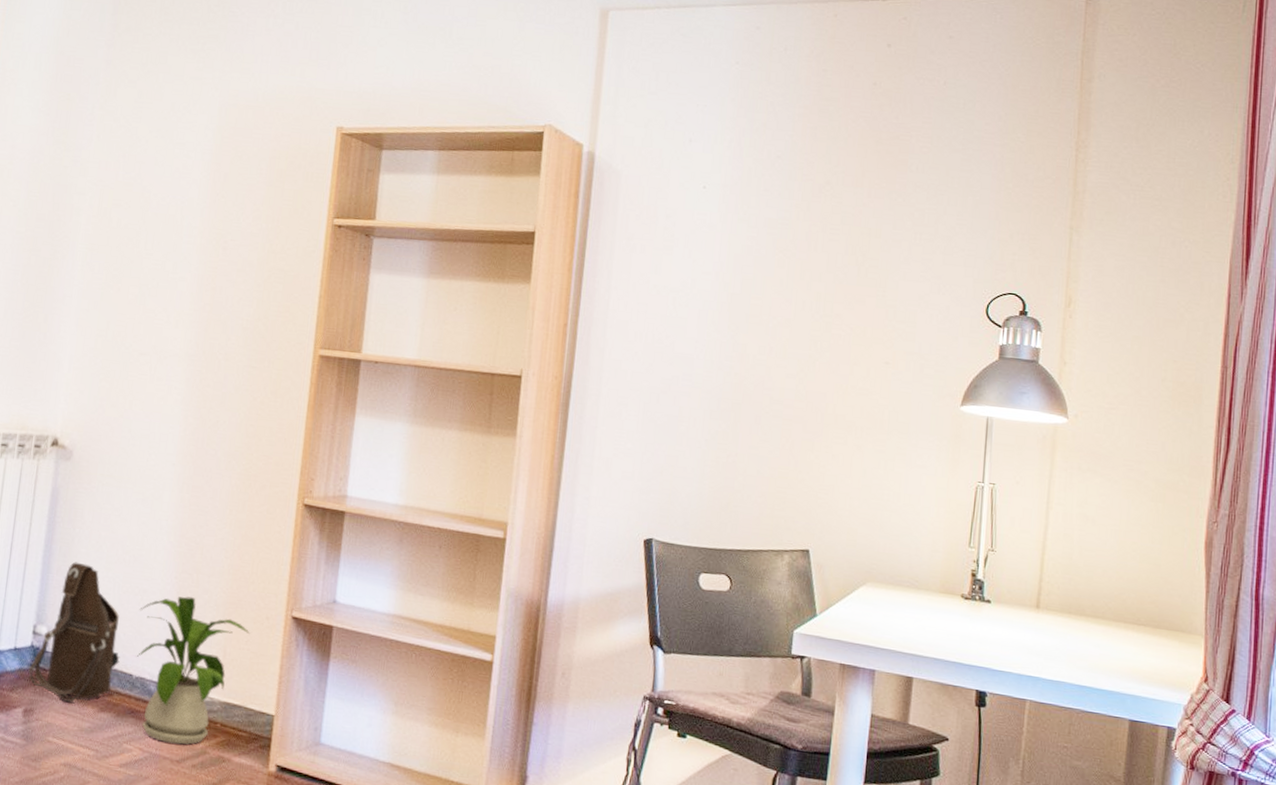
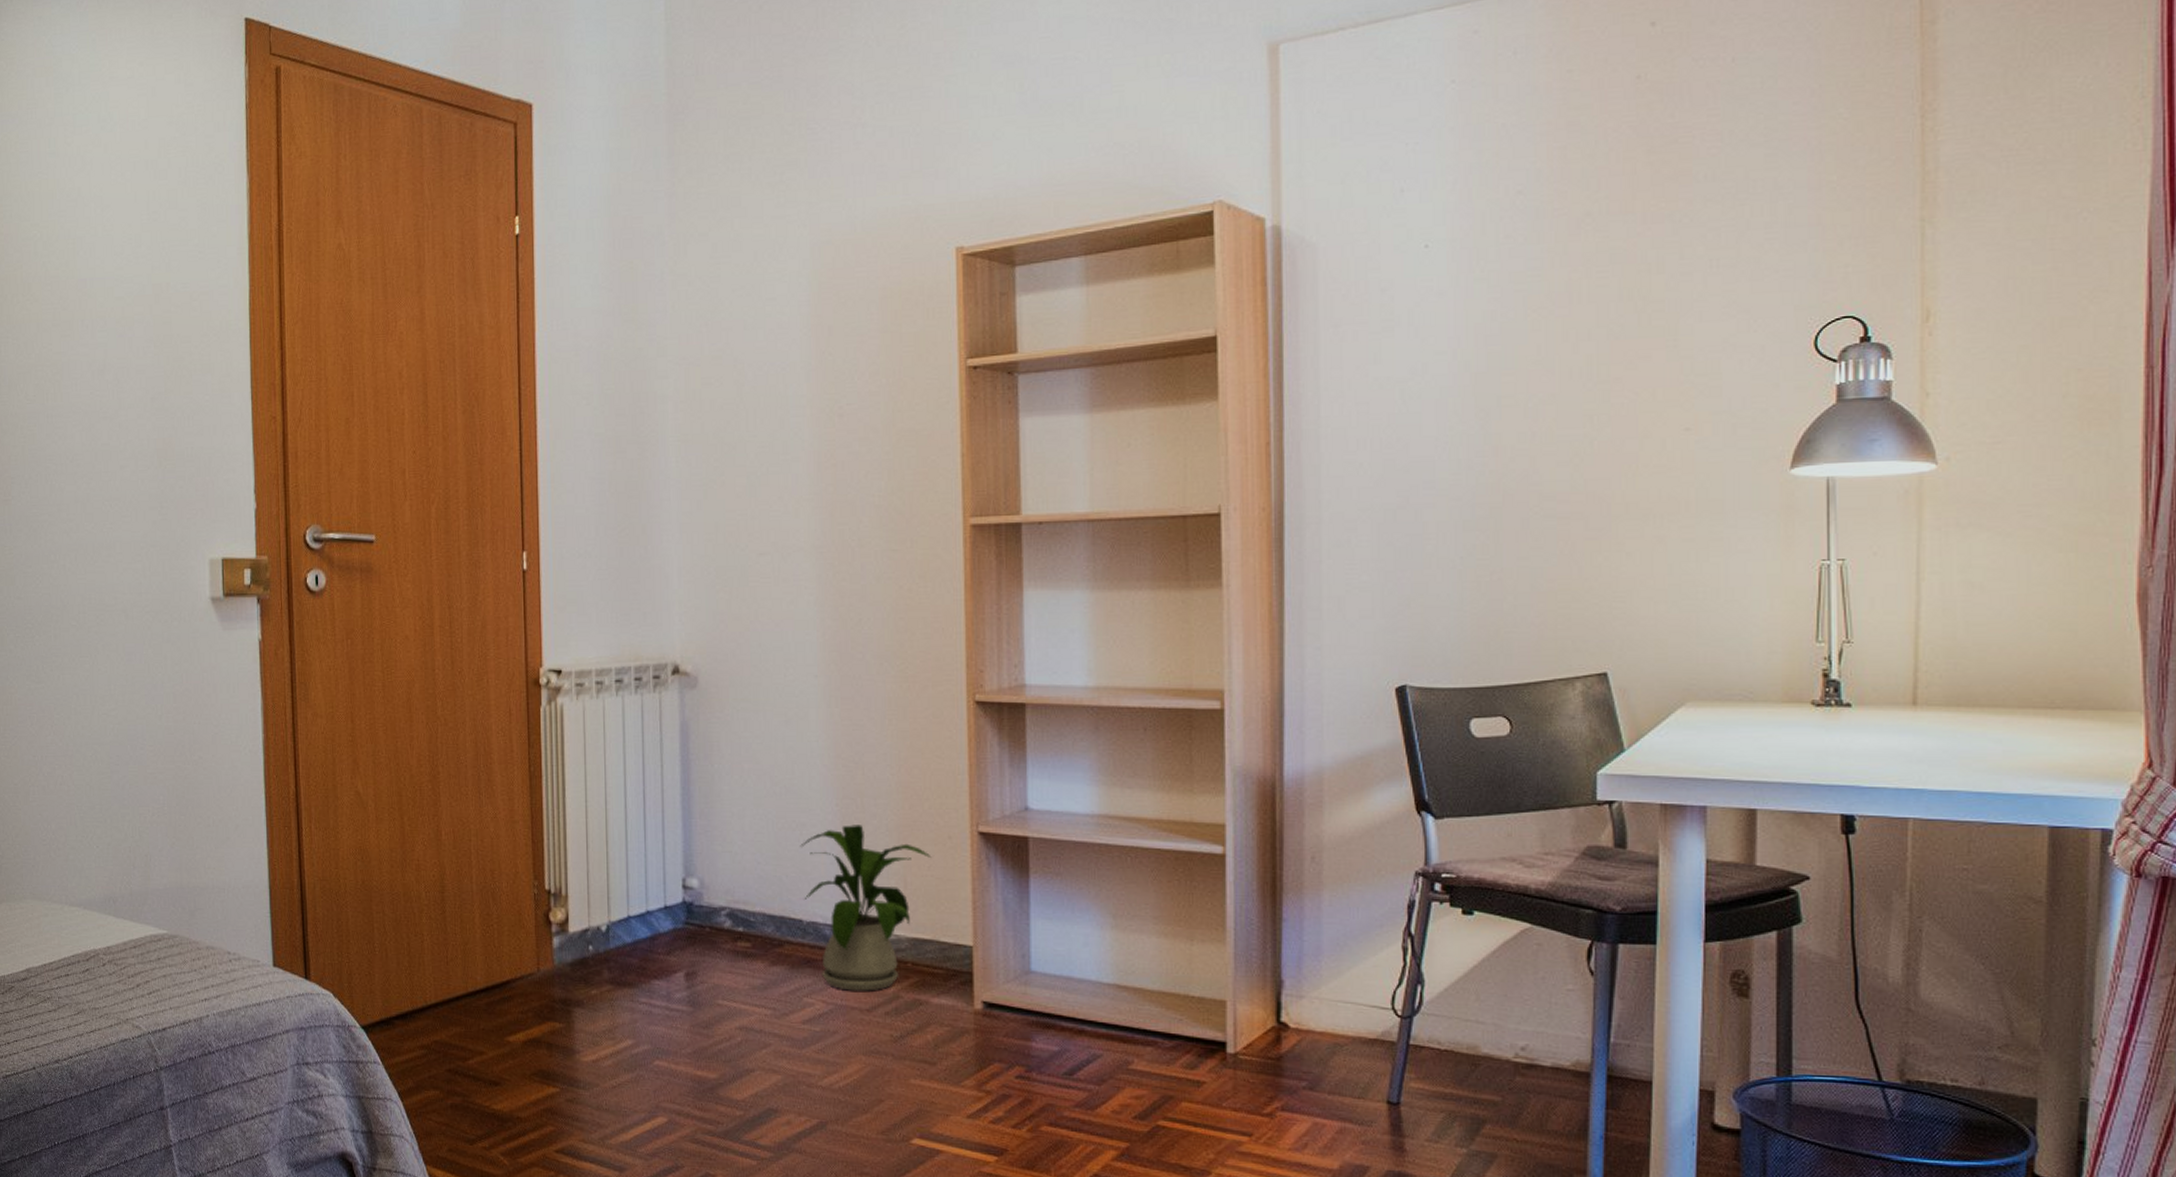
shoulder bag: present [28,561,120,702] -> none [684,802,786,959]

